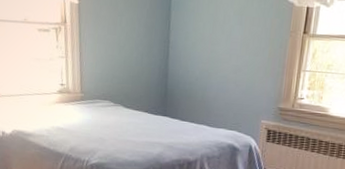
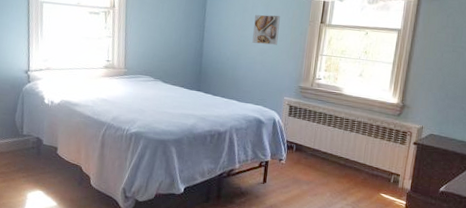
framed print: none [224,25,256,61] -> present [252,14,280,45]

